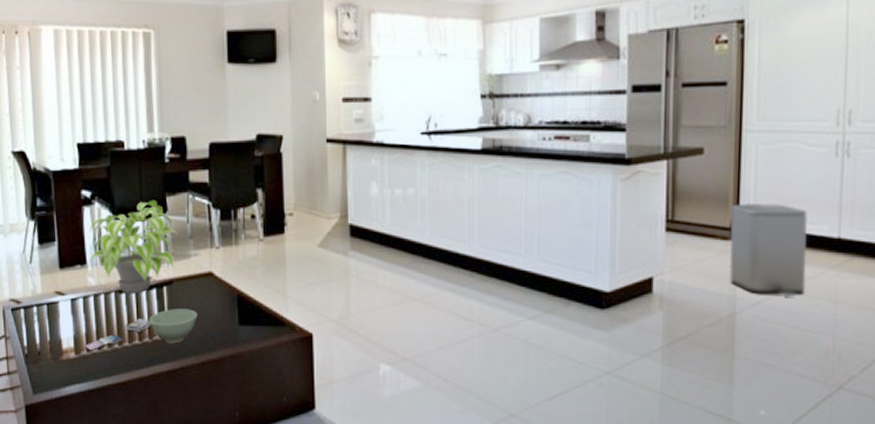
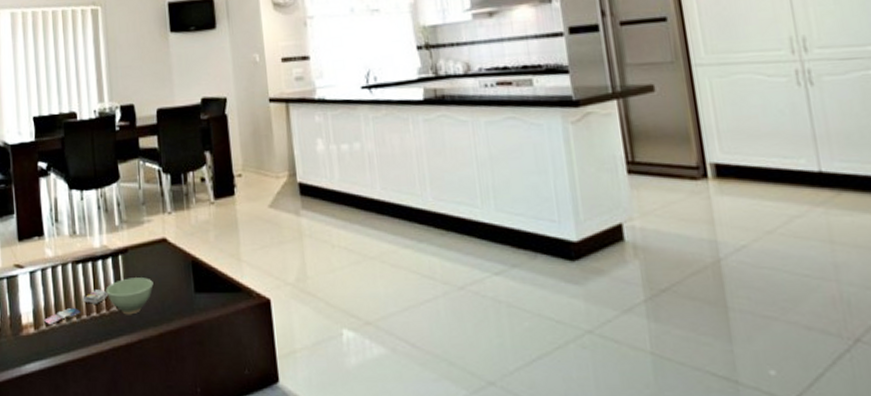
plant: present [89,201,177,294] -> none [46,169,130,265]
pedal bin: present [728,202,809,296] -> none [695,138,794,238]

